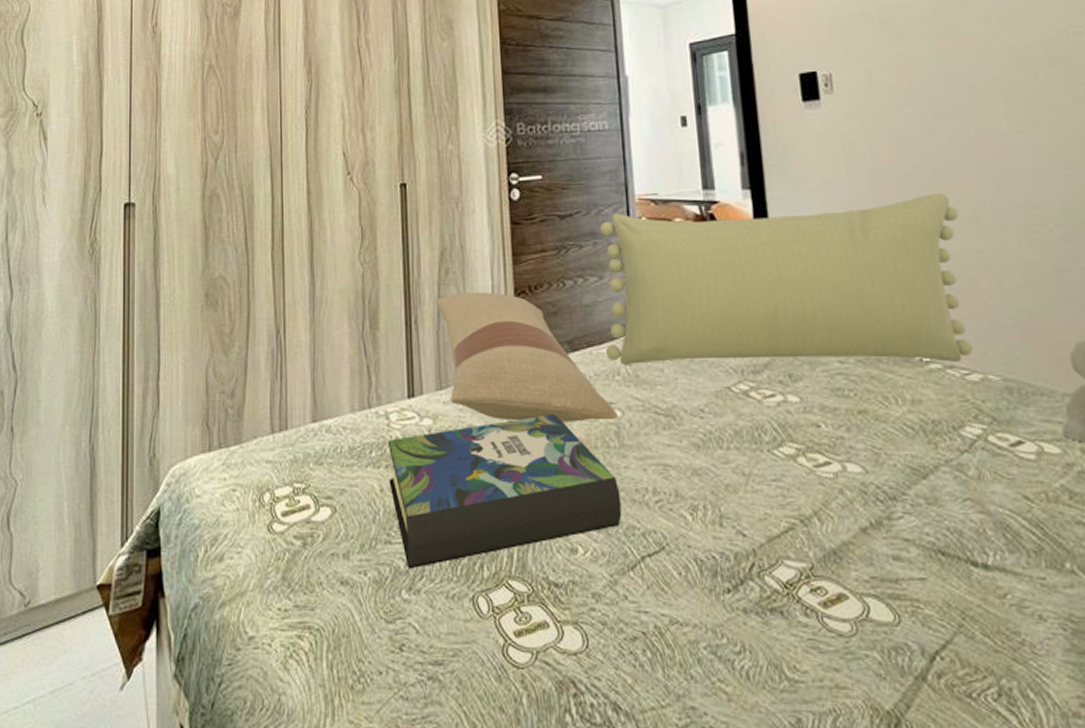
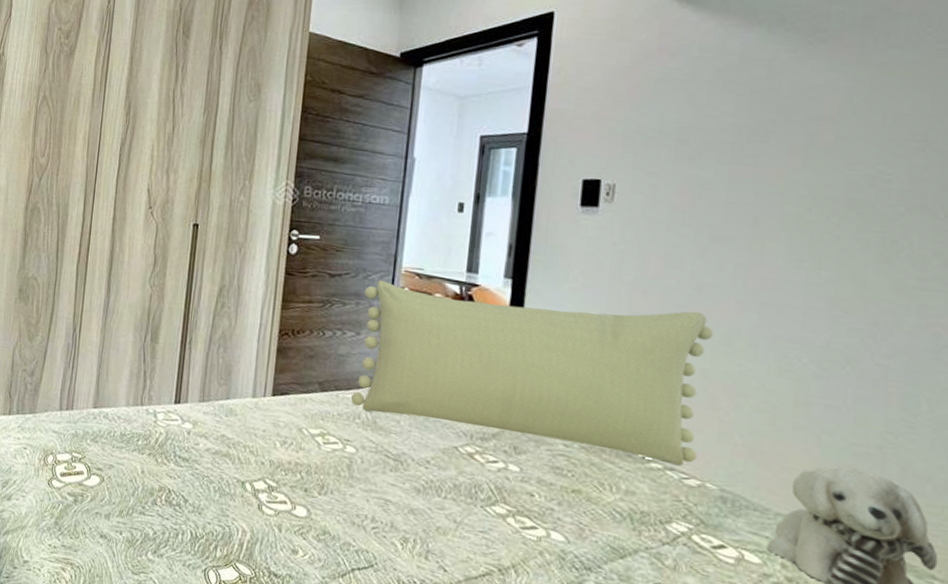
book: present [387,414,622,569] -> none [149,433,343,541]
pillow: present [434,292,618,422] -> none [208,325,352,455]

